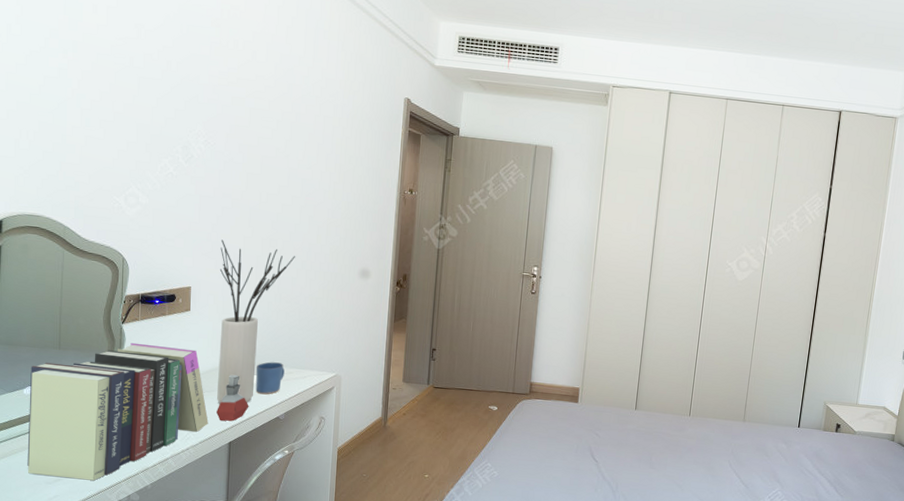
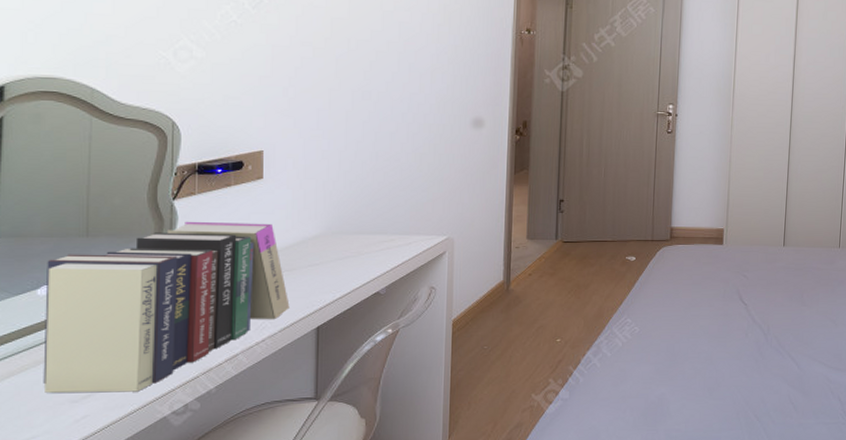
perfume bottle: present [216,374,249,421] -> none [300,248,341,304]
vase: present [217,239,295,404] -> none [299,94,394,284]
mug: present [255,362,285,395] -> none [348,230,384,268]

